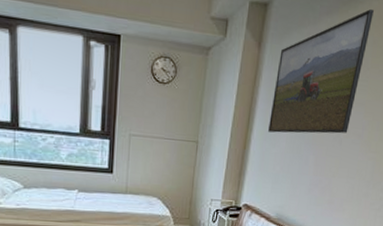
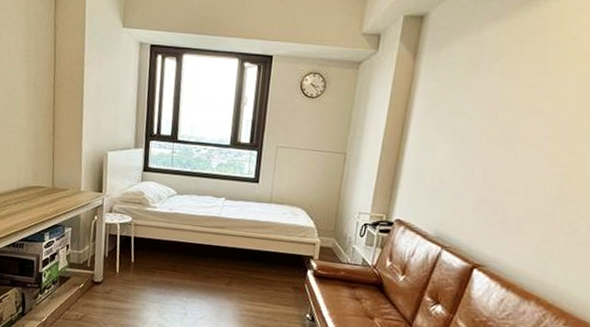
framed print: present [268,8,374,134] -> none [425,10,553,145]

